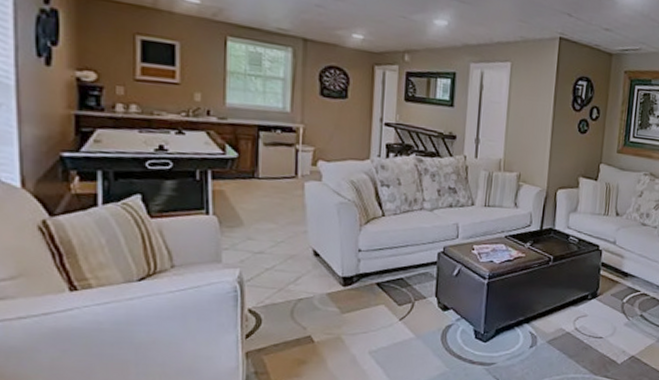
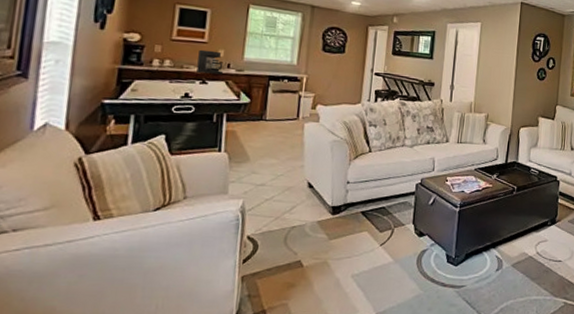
coffee maker: none [170,92,203,123] -> present [196,49,224,75]

